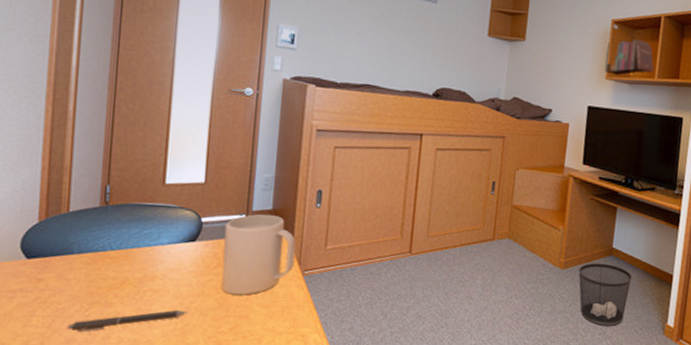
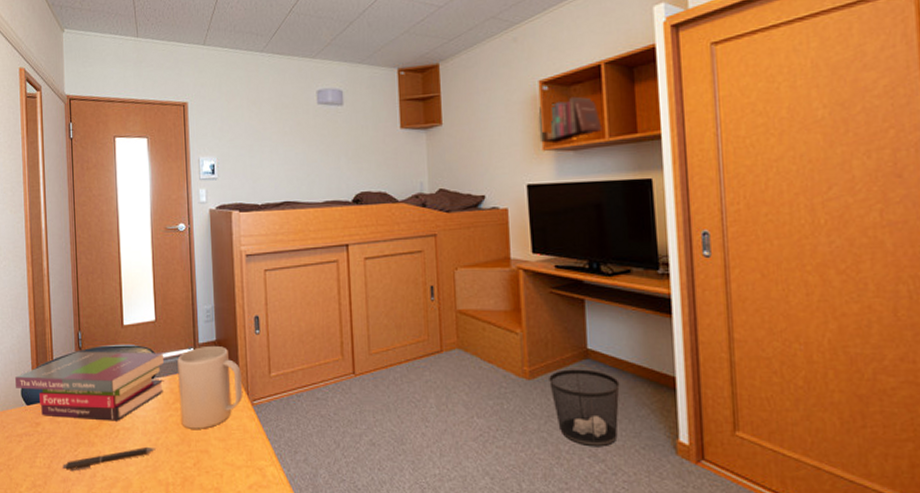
books: none [13,205,210,282] -> present [14,351,165,421]

